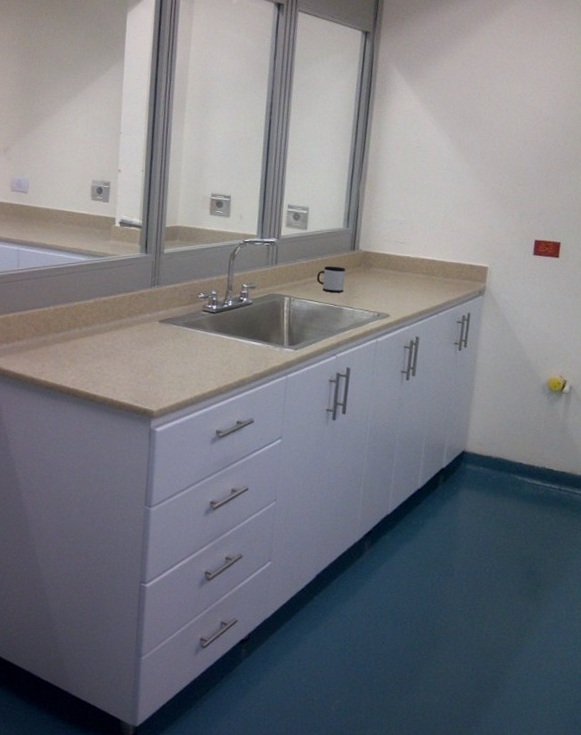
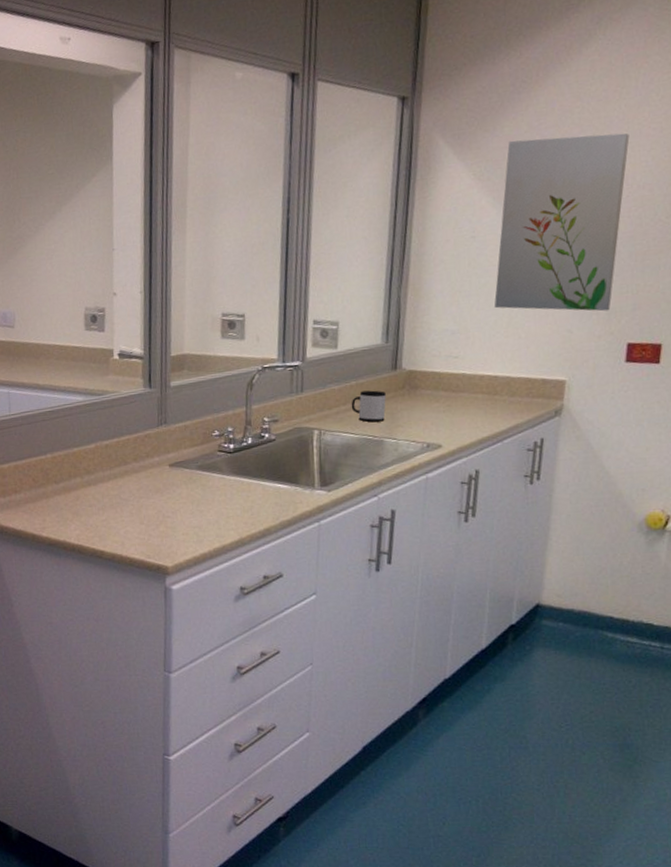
wall art: none [433,74,538,214] -> present [494,132,630,312]

